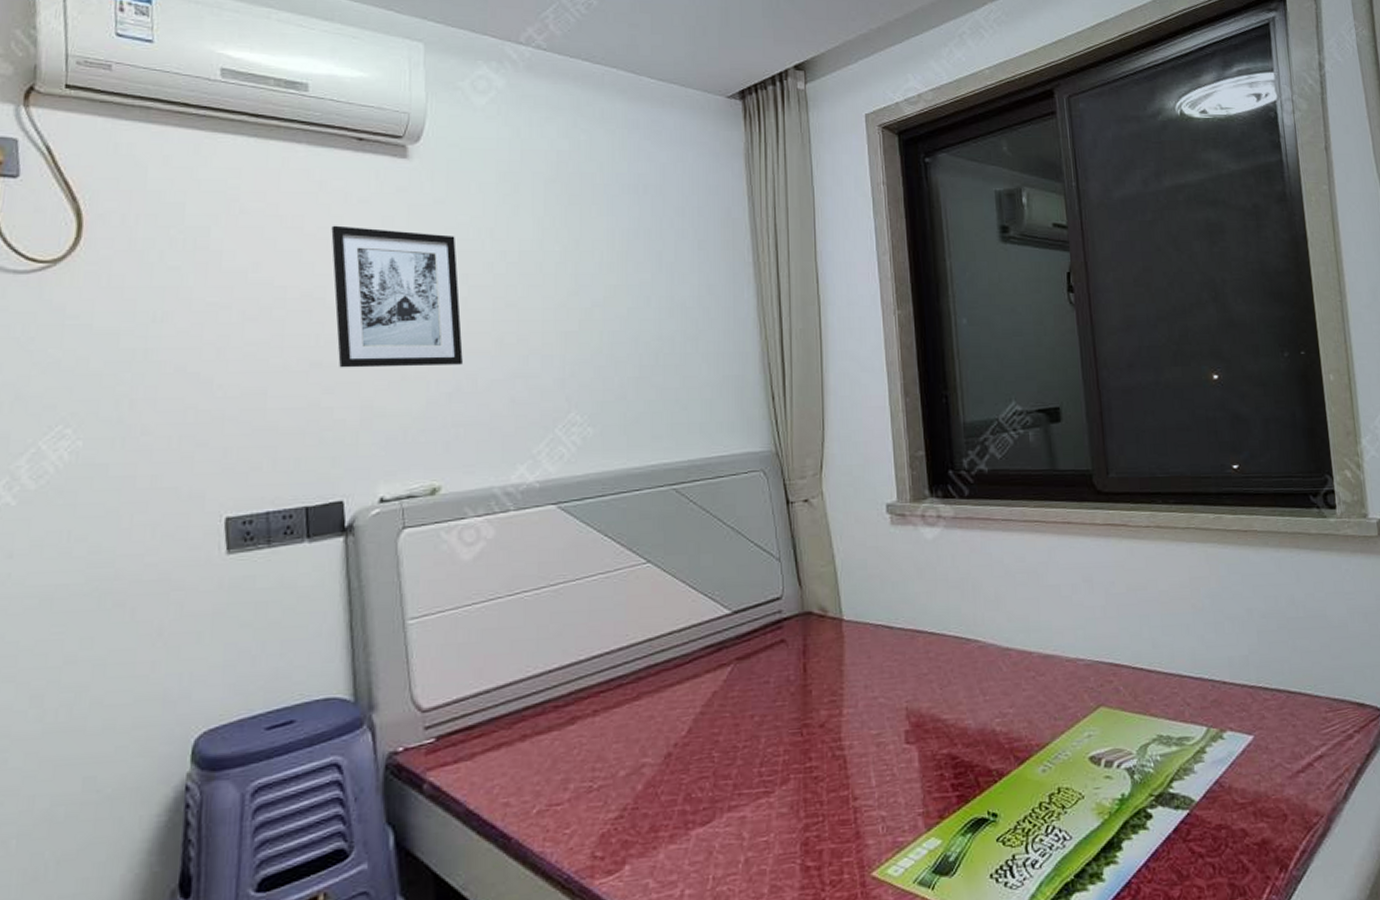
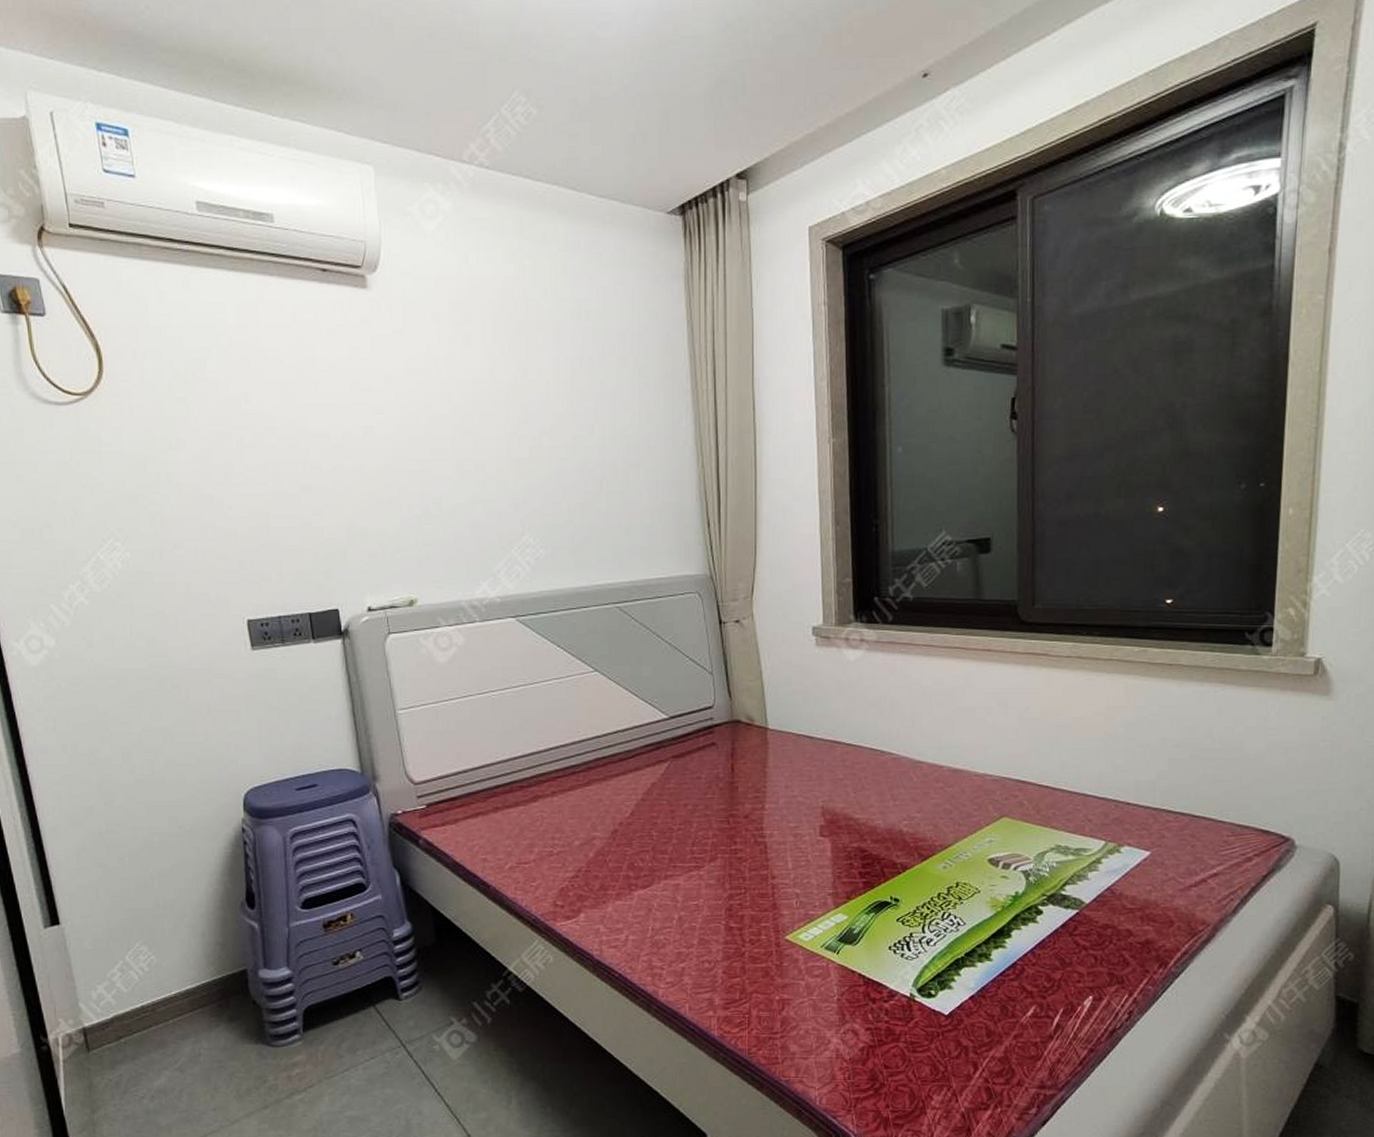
wall art: present [331,225,463,368] -> none [307,357,428,492]

